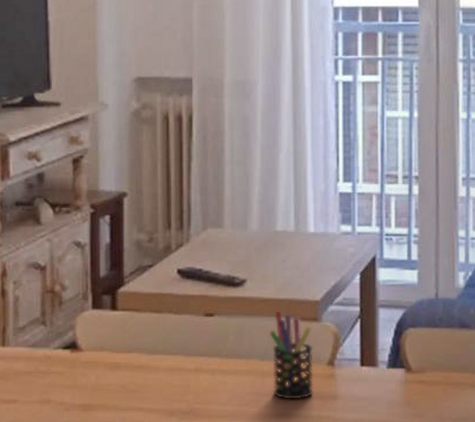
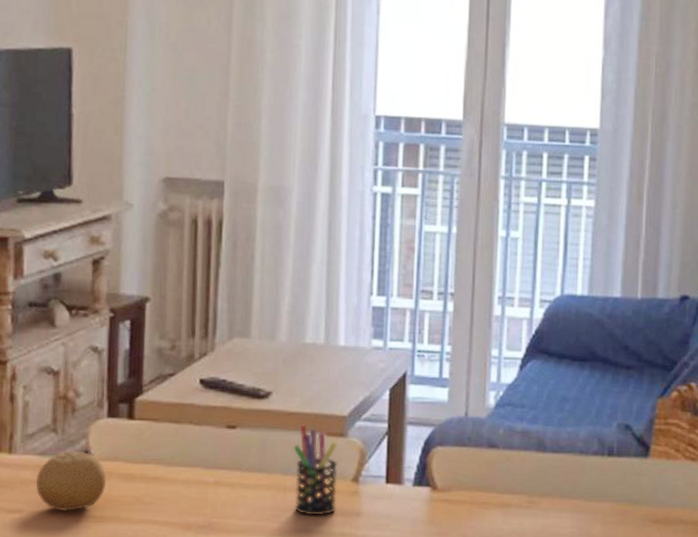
fruit: none [29,342,94,402] -> present [36,450,107,512]

